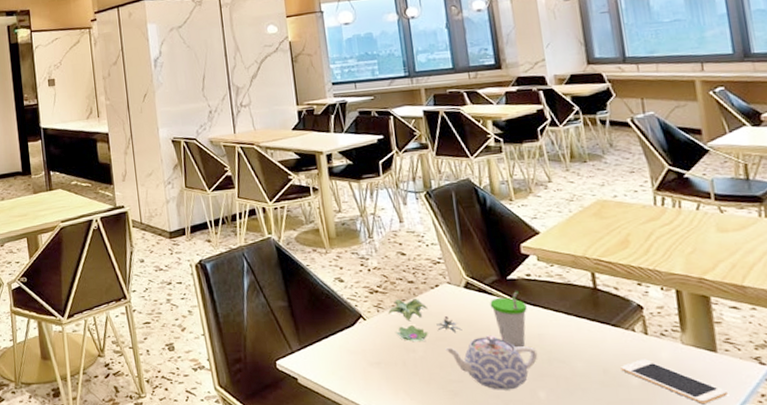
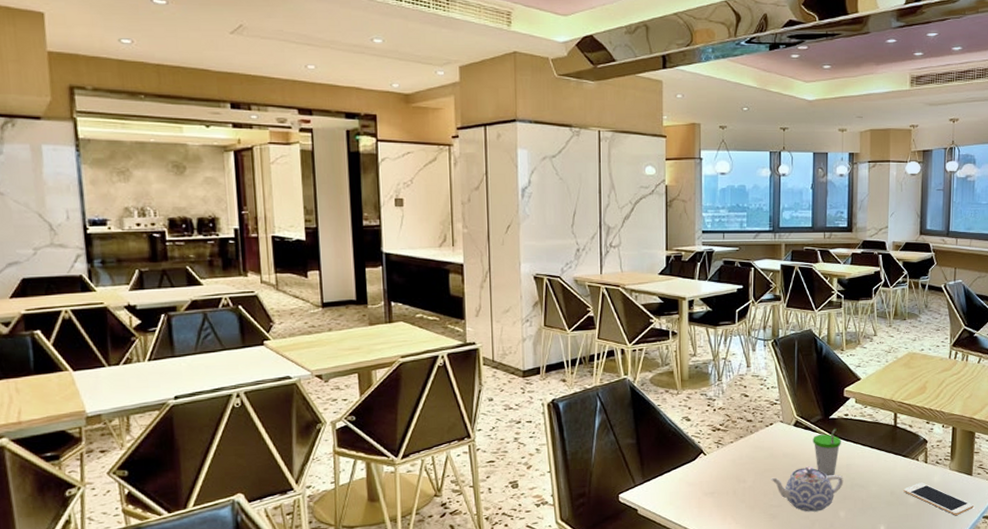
flower: present [388,298,462,341] -> none [727,435,787,473]

